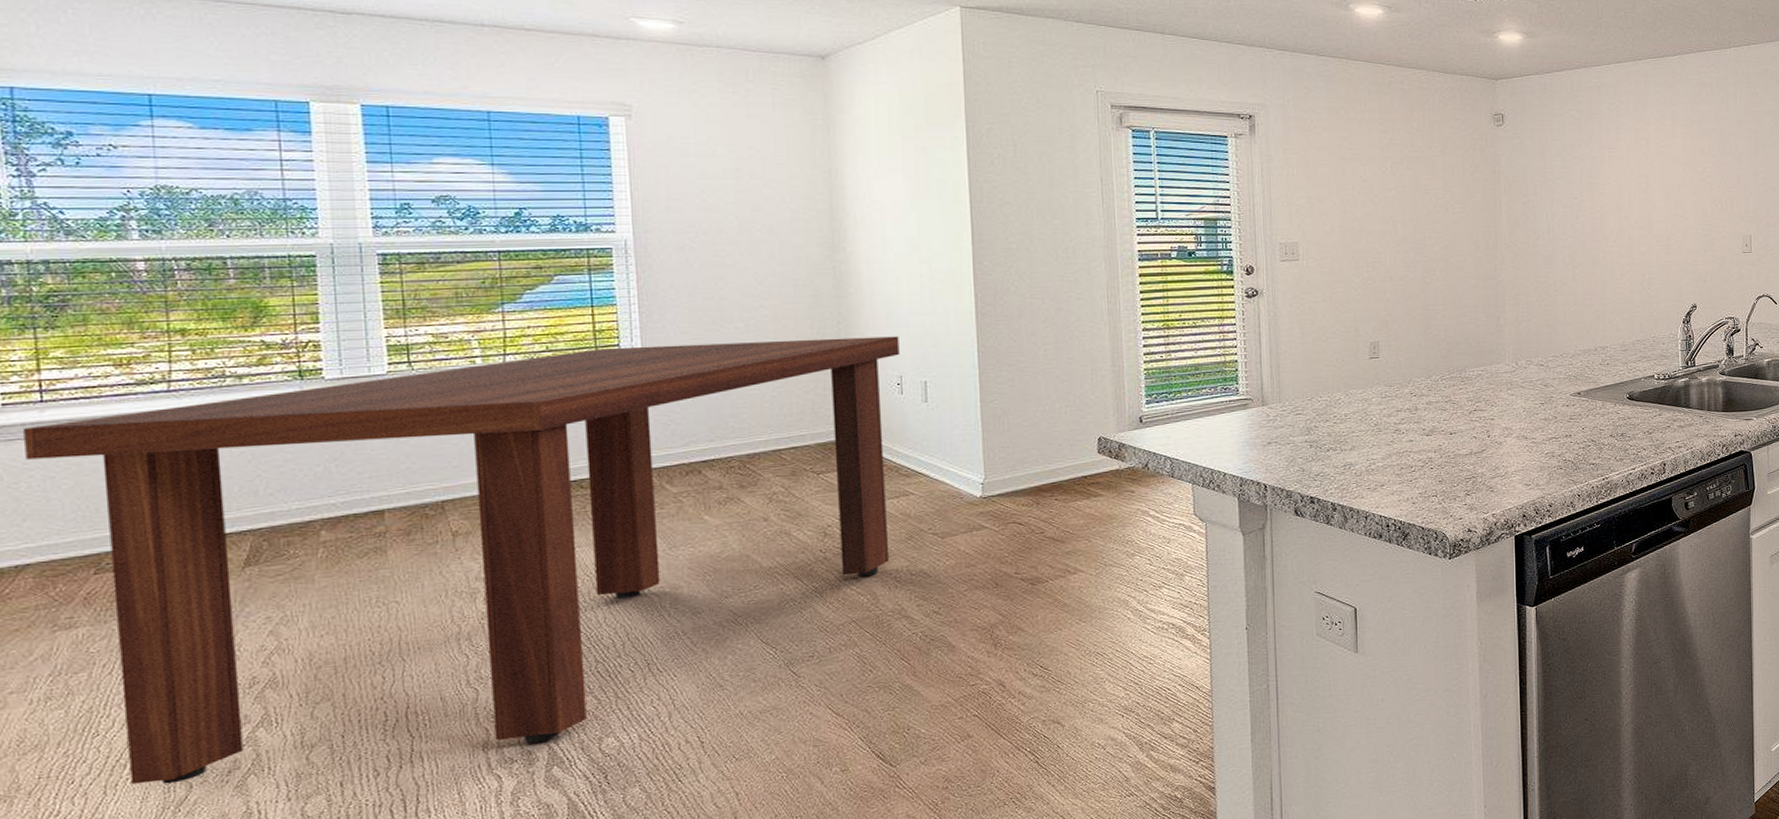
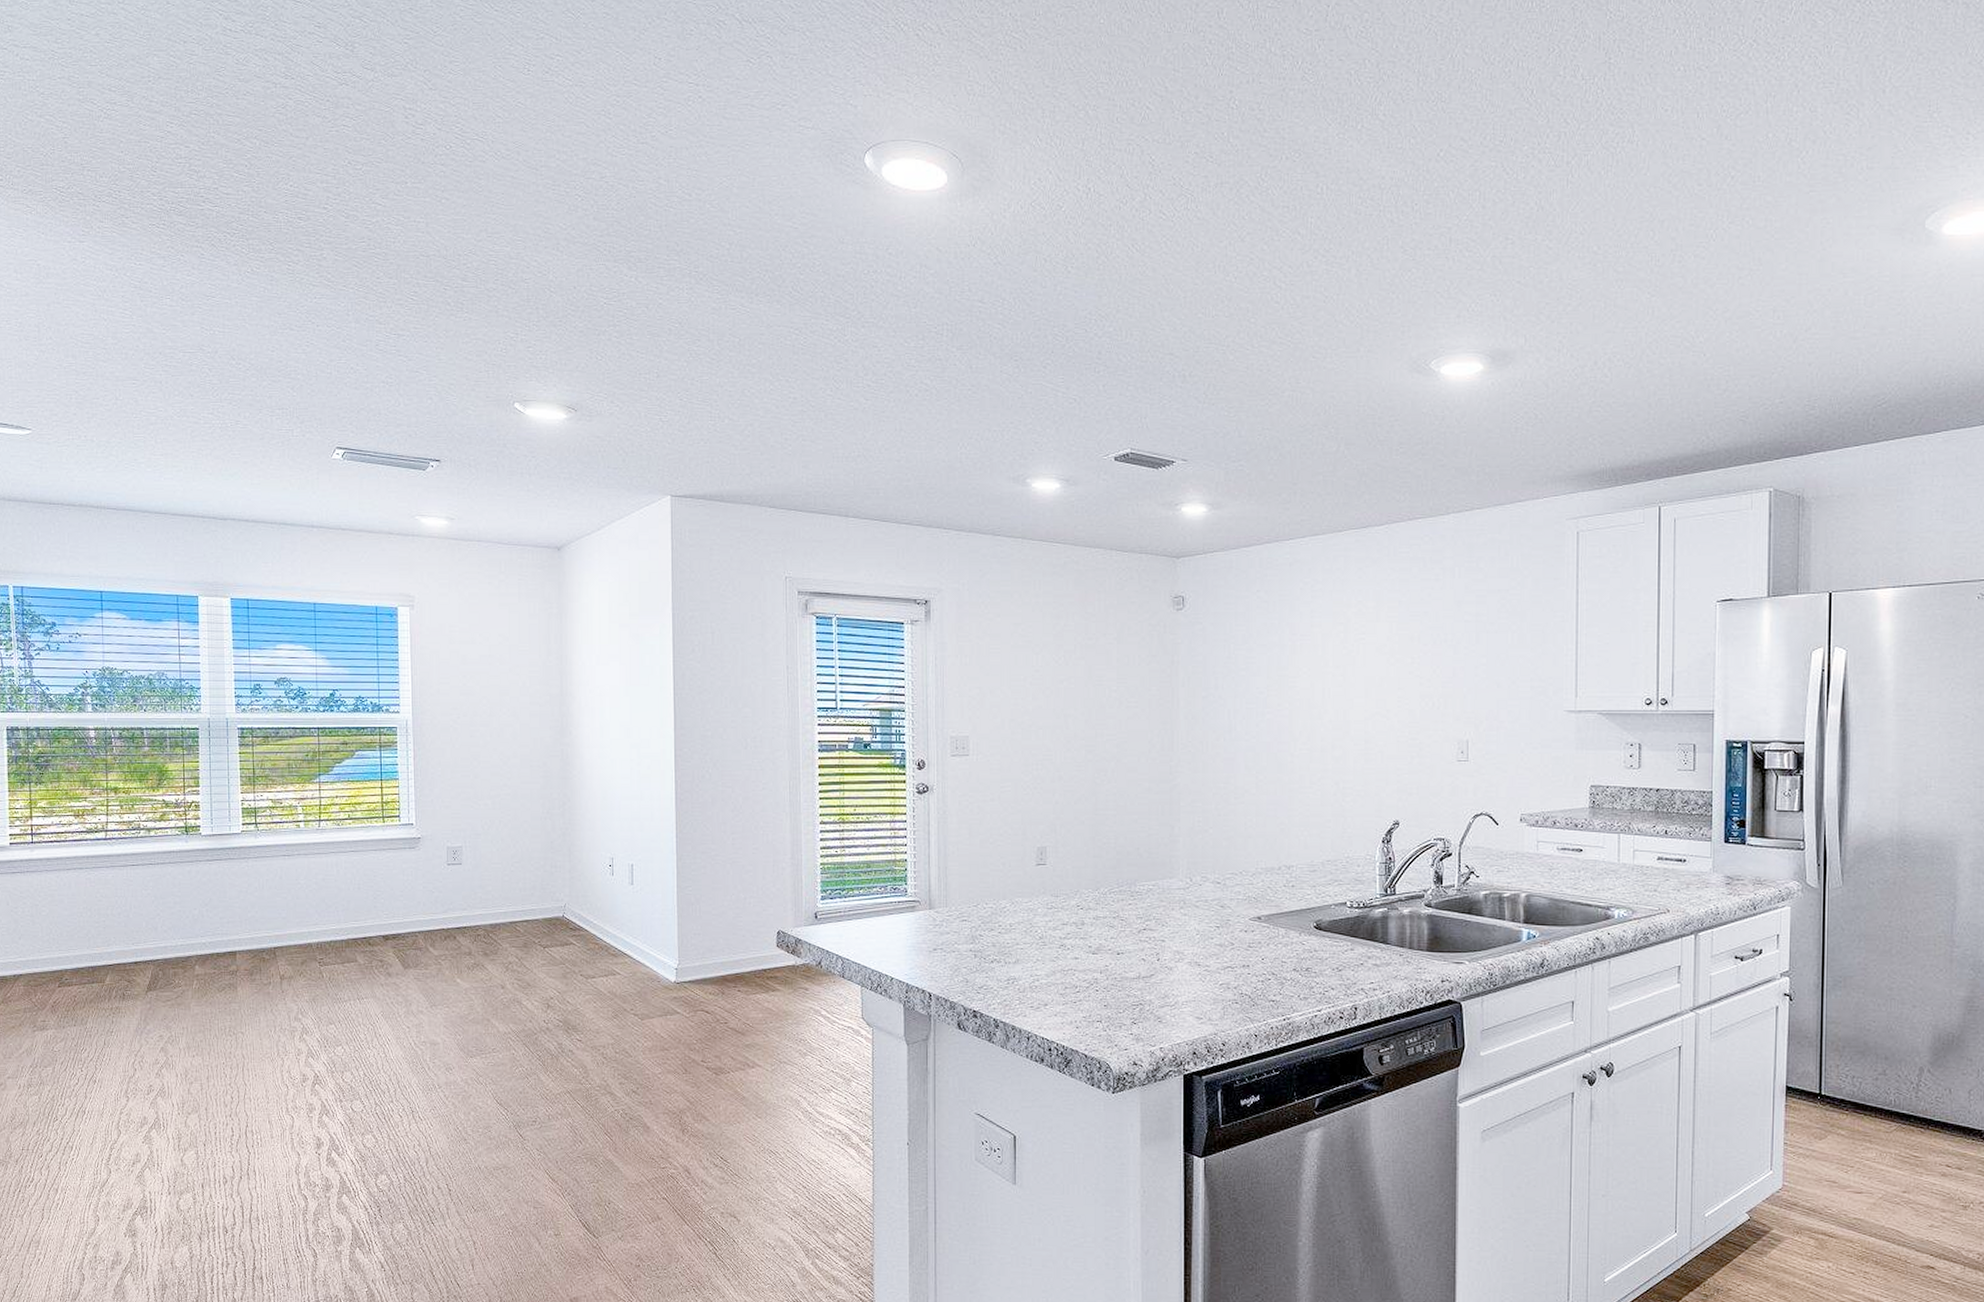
dining table: present [22,336,900,785] -> none [20,818,612,1172]

